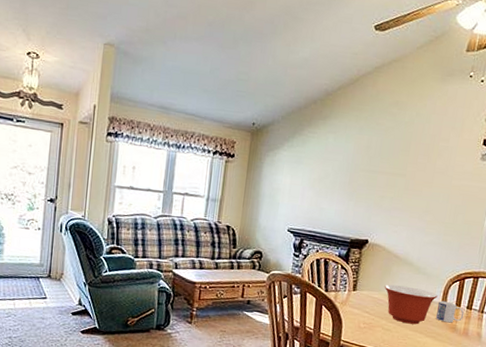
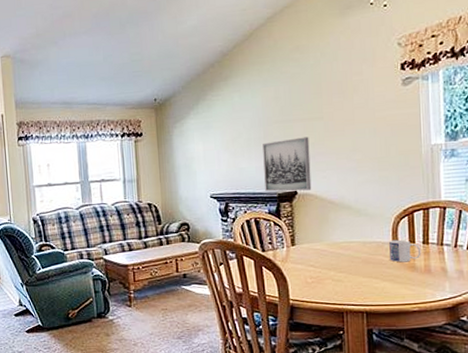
wall art: none [339,188,390,242] -> present [263,137,312,192]
mixing bowl: present [384,284,438,325] -> none [324,231,386,271]

